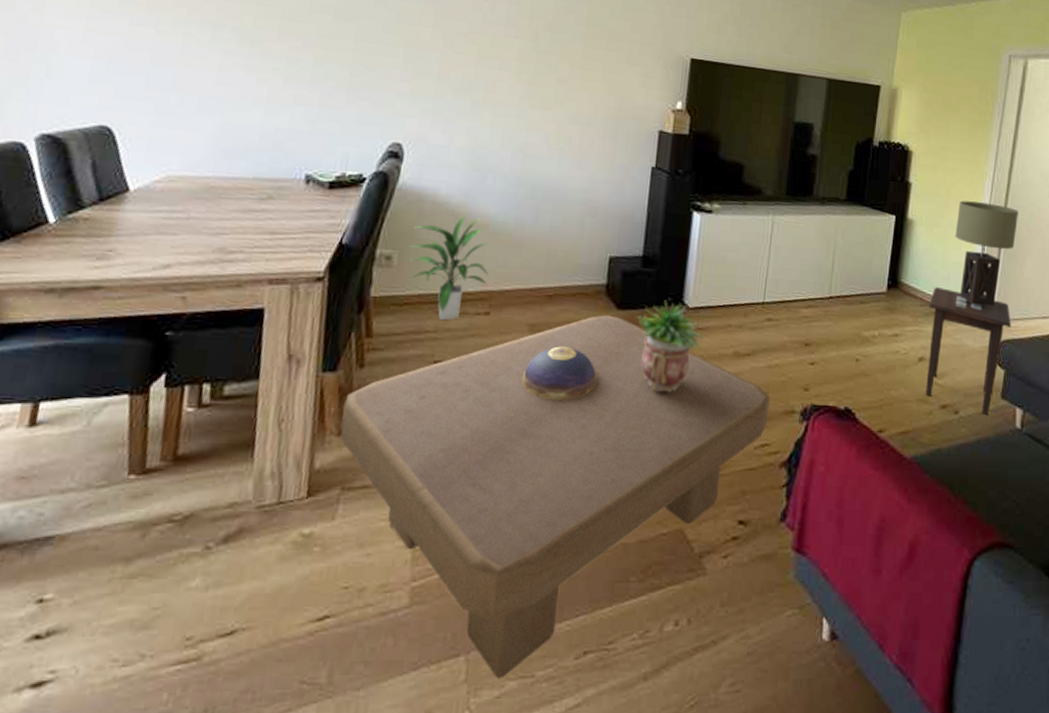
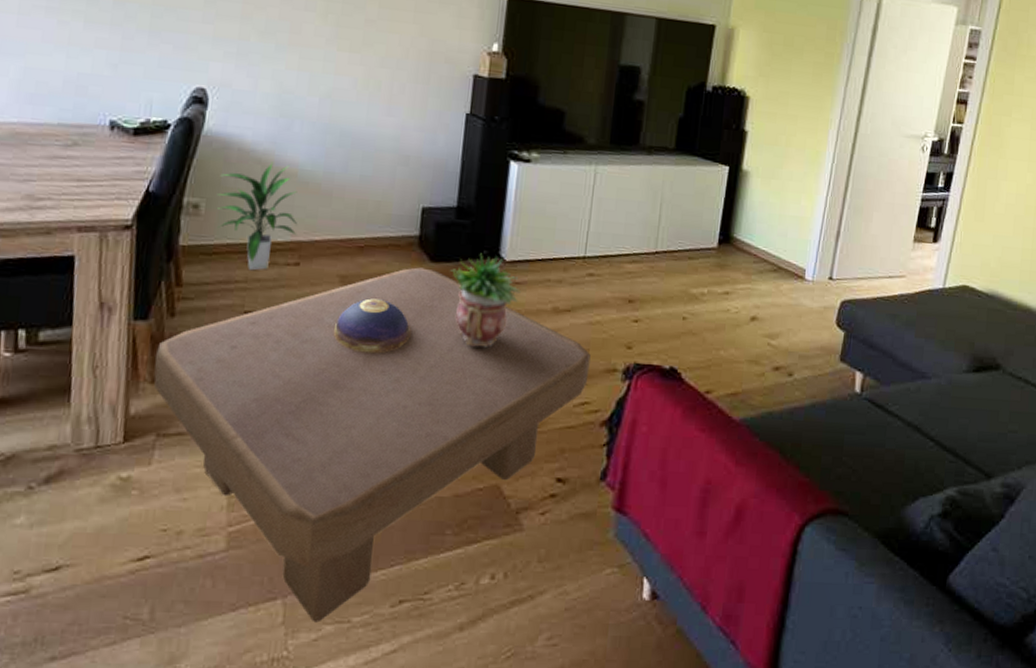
side table: present [925,287,1012,416] -> none [757,243,854,379]
table lamp: present [955,200,1018,306] -> none [794,150,866,264]

